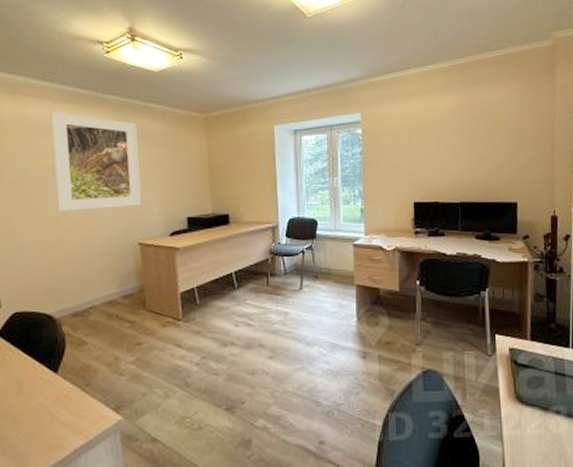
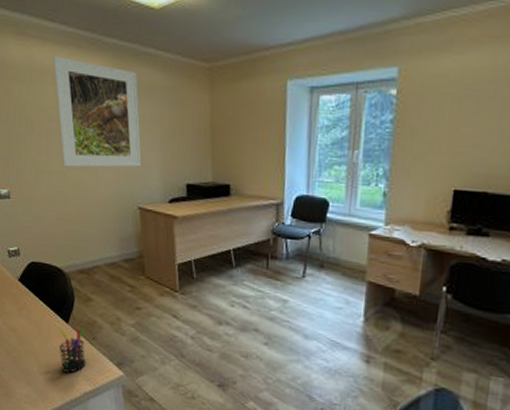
pen holder: none [45,374,78,430] -> present [59,327,87,373]

